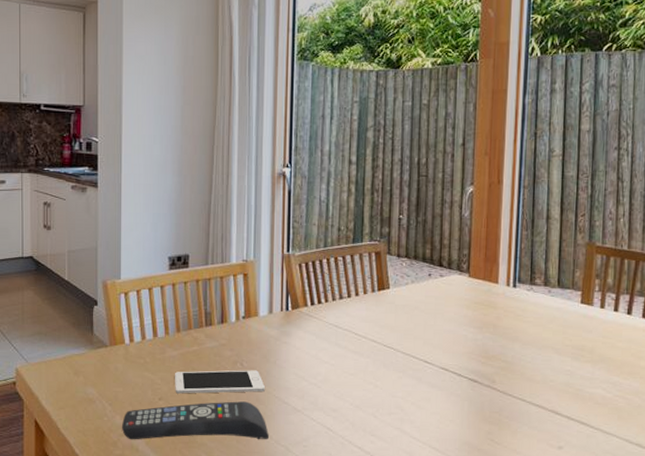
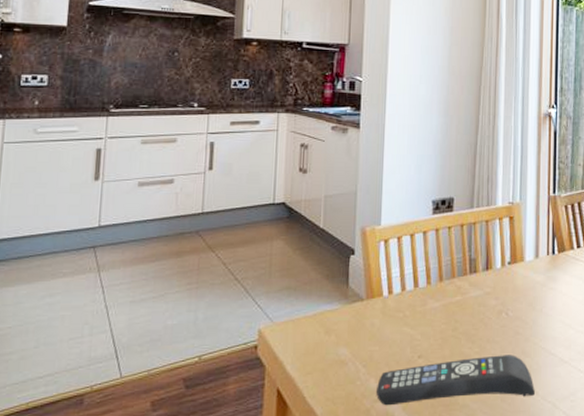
cell phone: present [175,370,265,394] -> none [436,319,531,350]

